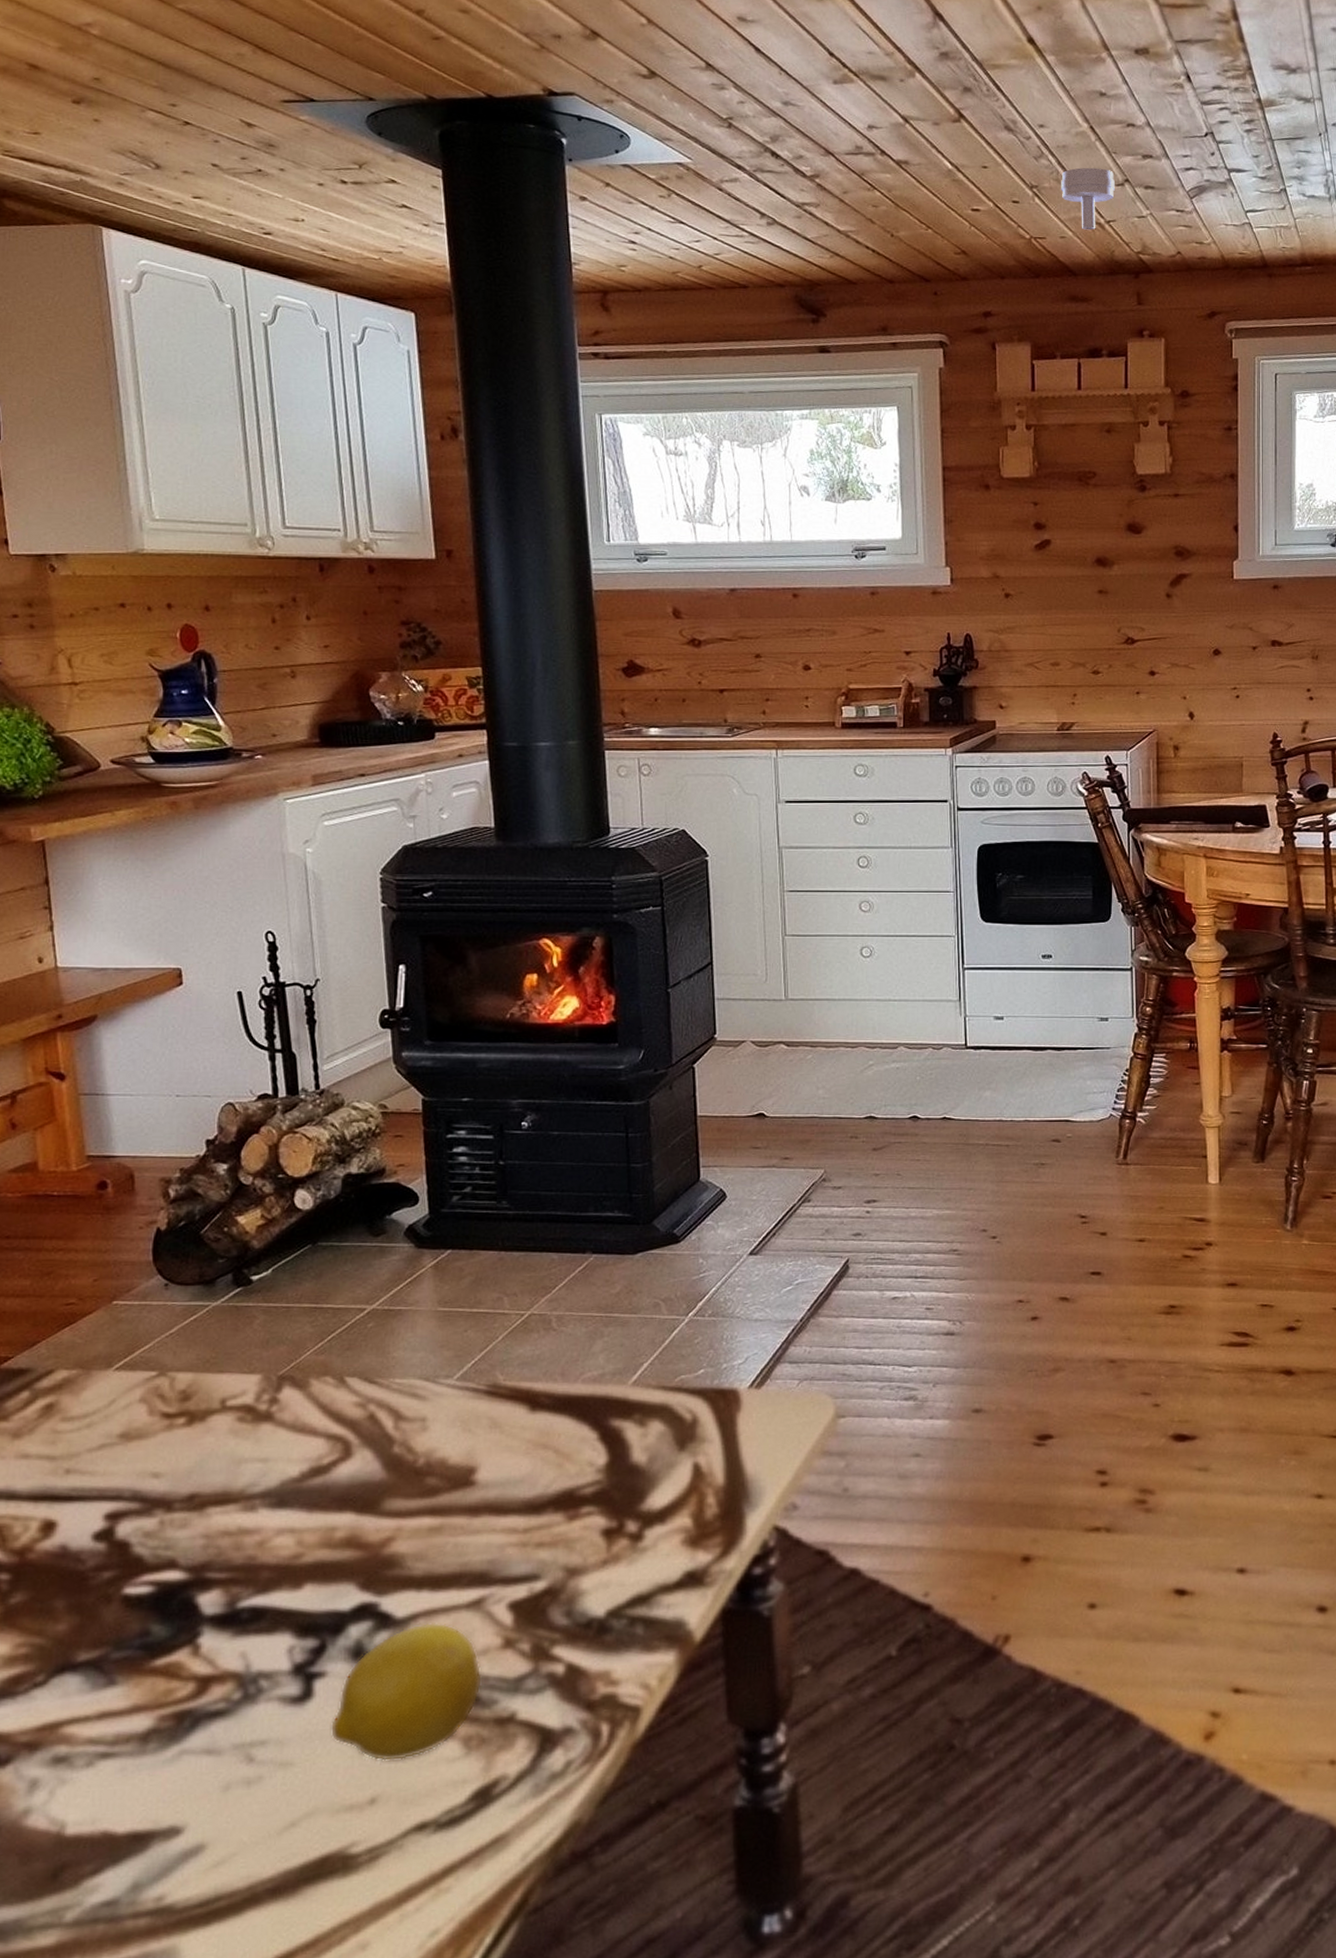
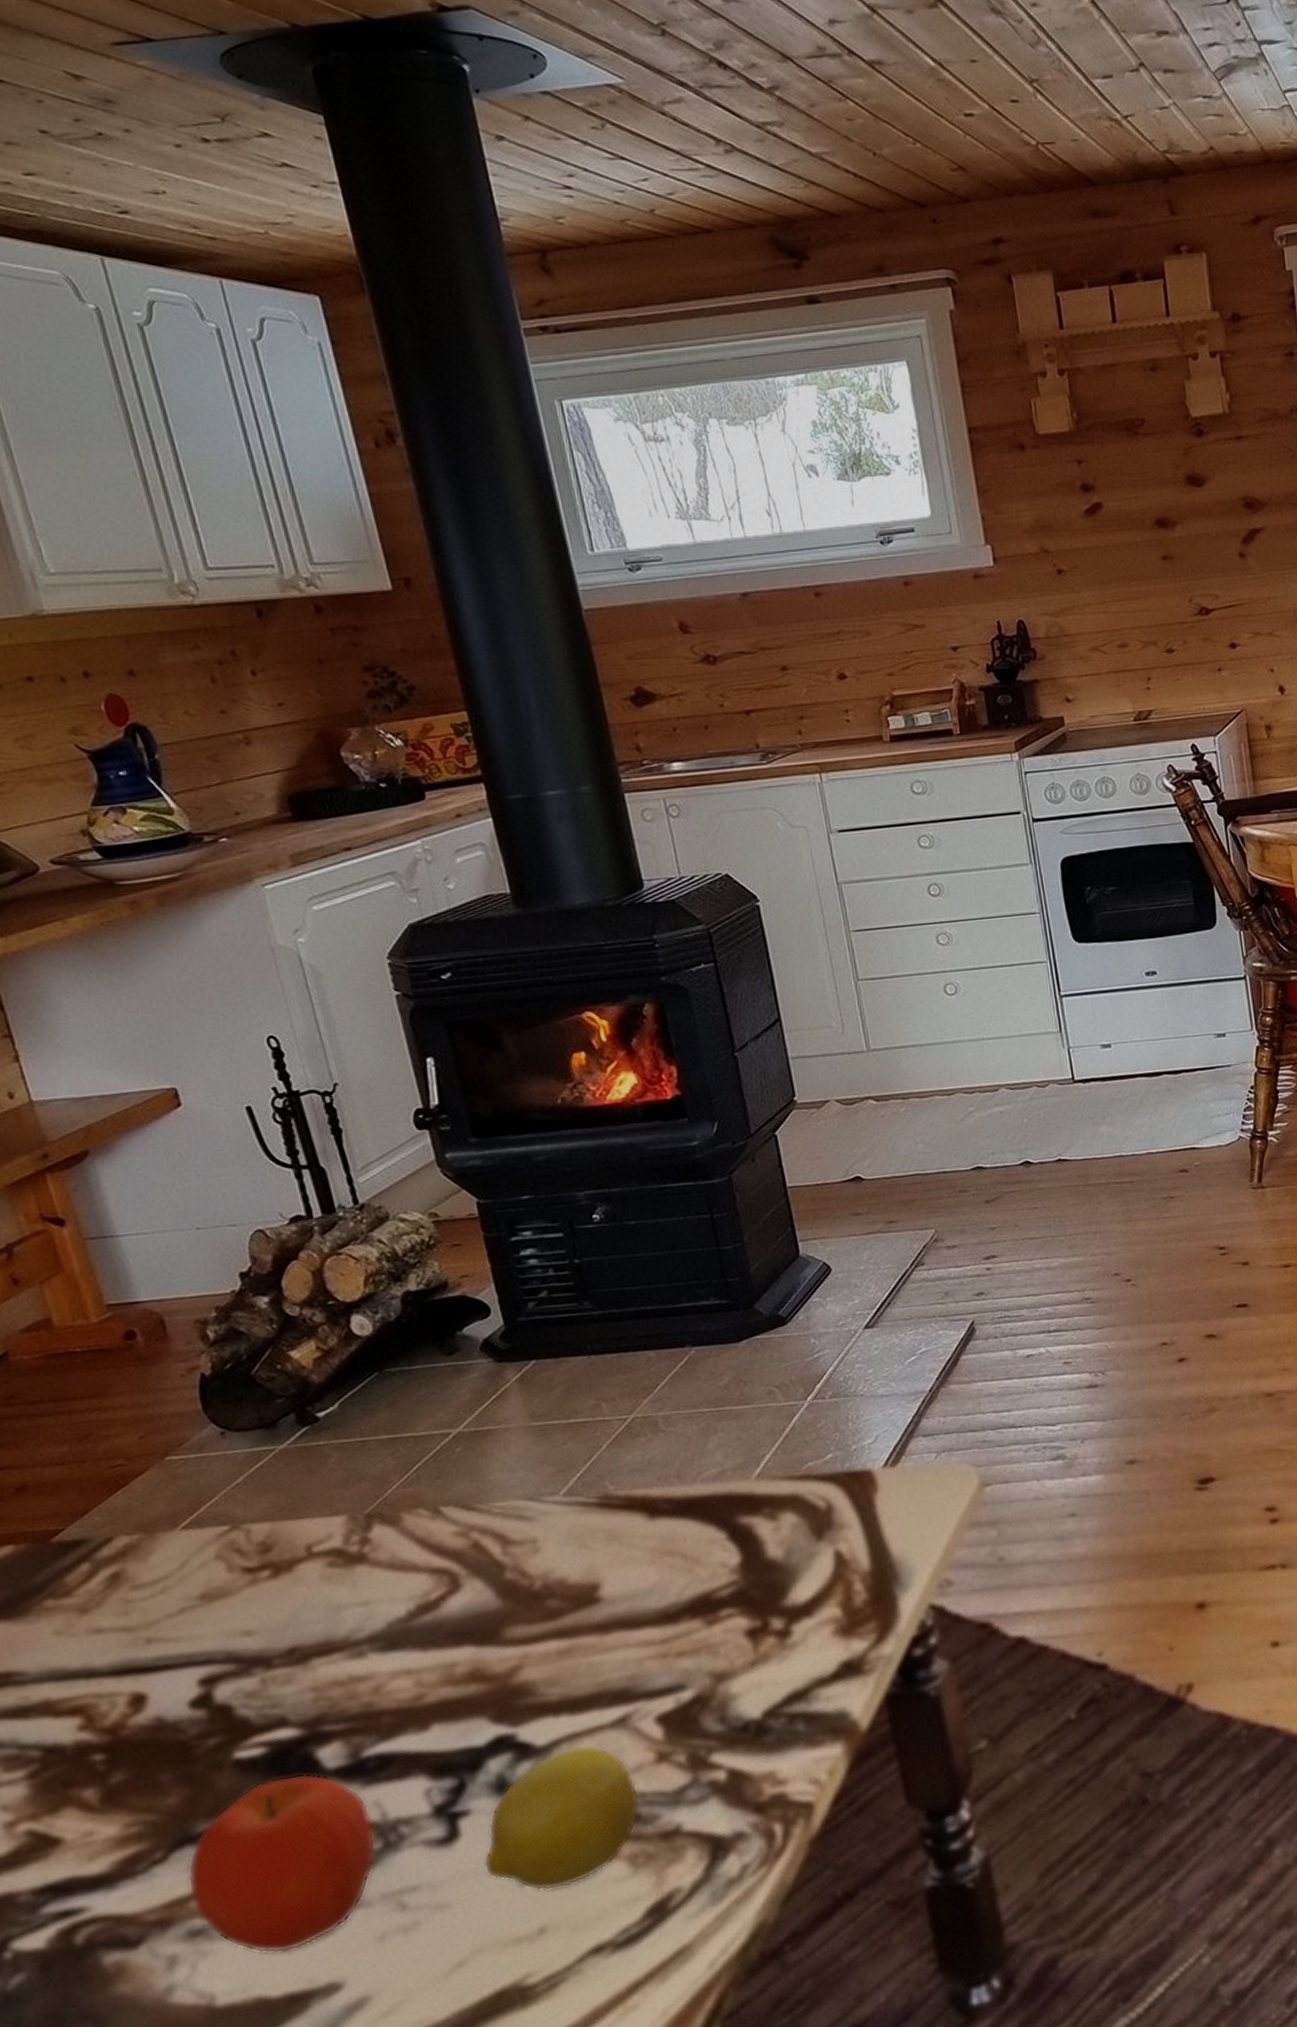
fruit: none [60,1616,237,1791] -> present [187,1773,377,1954]
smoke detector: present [1061,167,1115,230] -> none [1065,52,1129,129]

